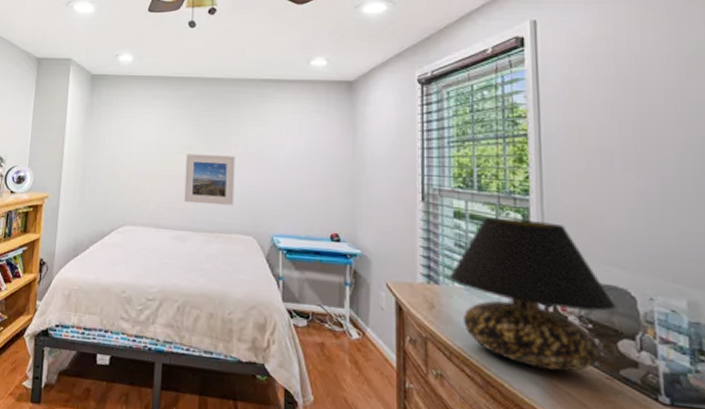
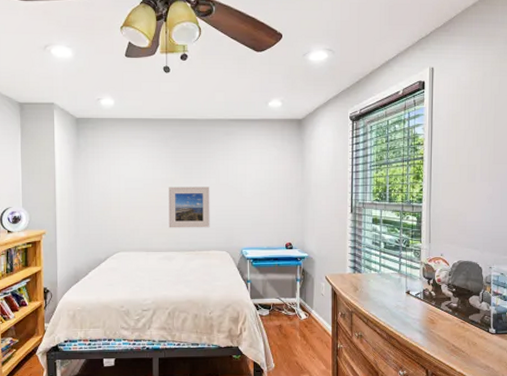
table lamp: present [450,217,616,372] -> none [369,220,470,323]

